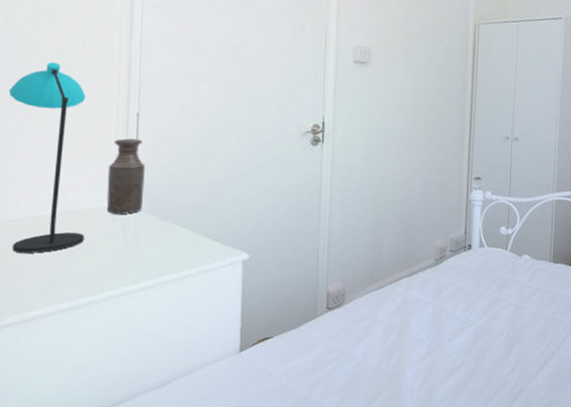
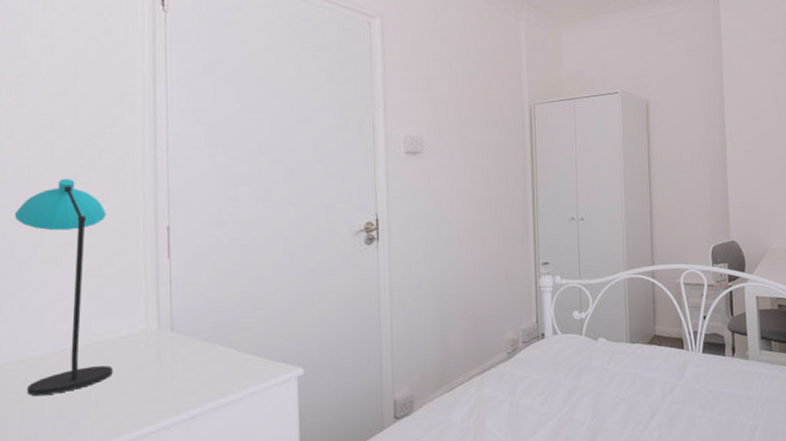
bottle: present [106,138,145,215] -> none [136,255,180,342]

